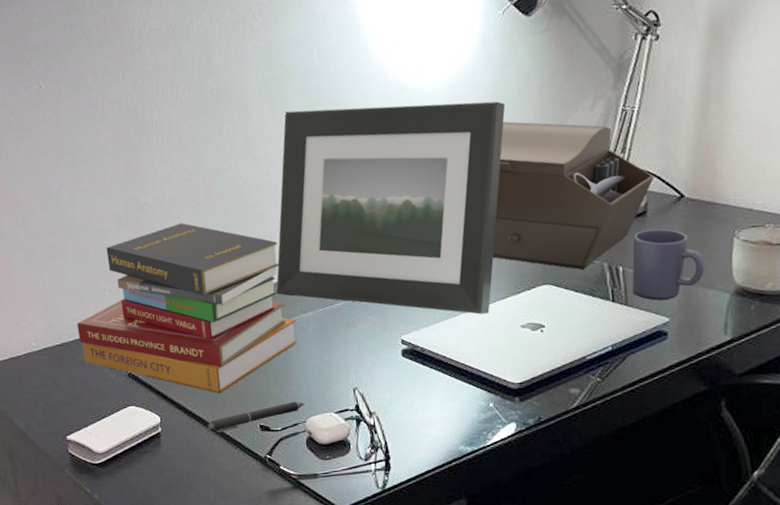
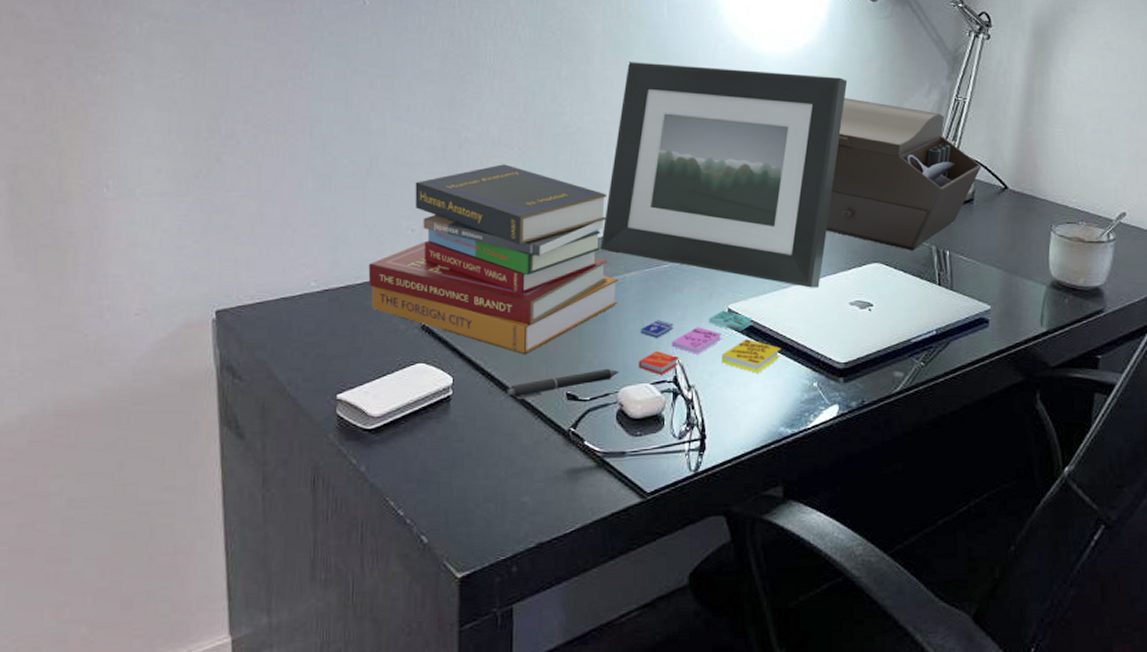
books: none [320,341,456,404] -> present [638,310,781,375]
mug: present [632,228,705,301] -> none [958,217,1025,287]

